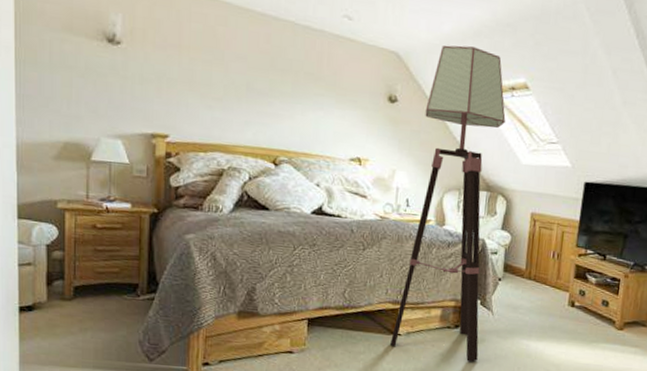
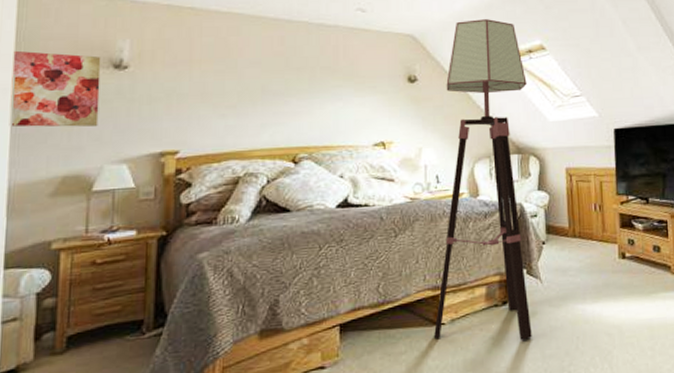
wall art: none [13,8,95,98] -> present [9,50,101,127]

